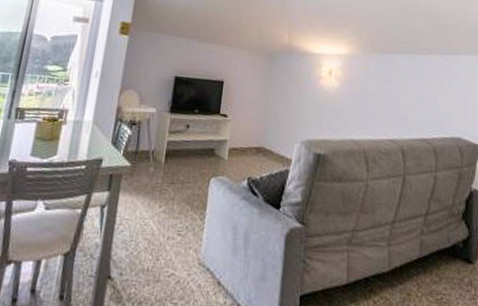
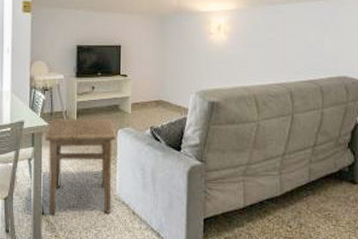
side table: none [117,159,208,281] -> present [44,119,116,215]

